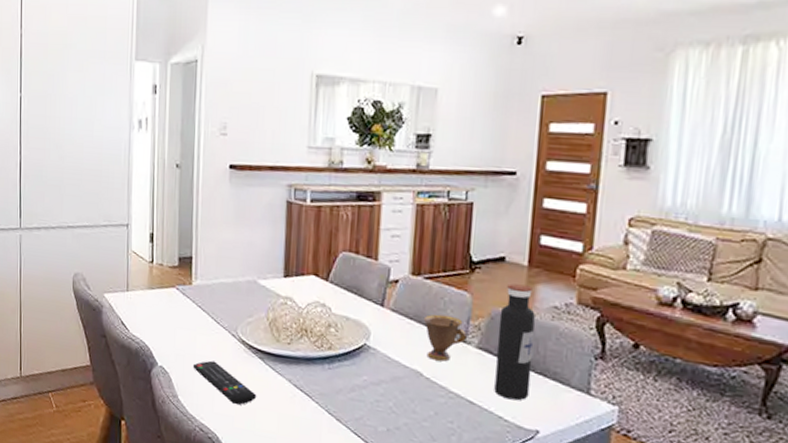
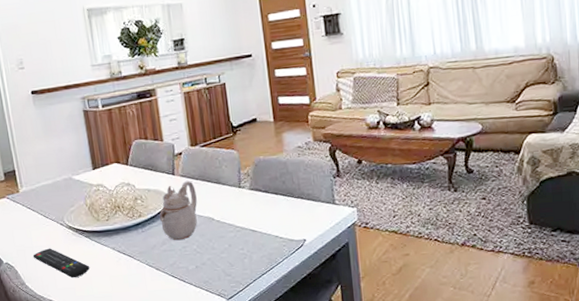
teapot: none [353,317,407,392] -> present [159,181,197,241]
teacup: present [423,314,467,362] -> none [206,170,240,206]
water bottle: present [494,283,535,401] -> none [260,135,294,222]

